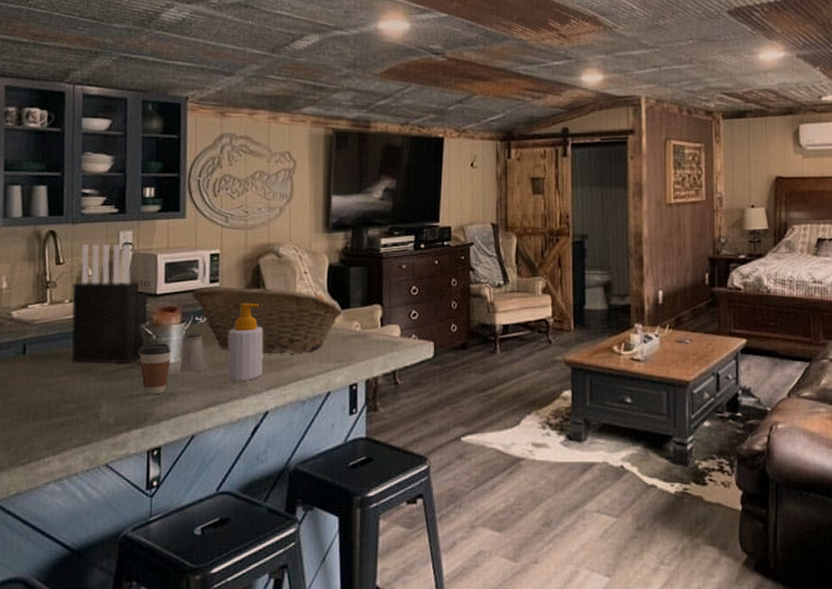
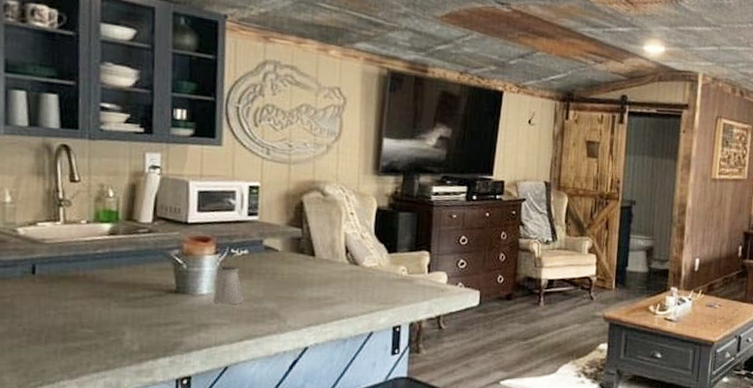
knife block: present [71,243,149,364] -> none [89,163,179,291]
coffee cup: present [140,343,171,395] -> none [168,273,204,325]
fruit basket: present [192,288,343,353] -> none [228,220,390,293]
soap bottle: present [228,302,263,382] -> none [265,238,305,317]

